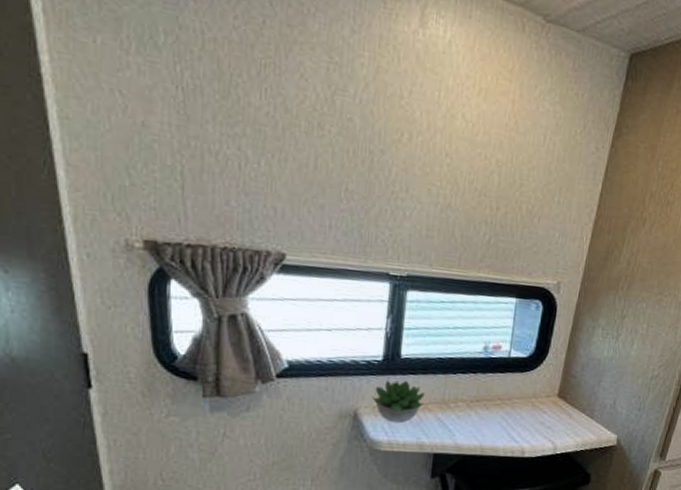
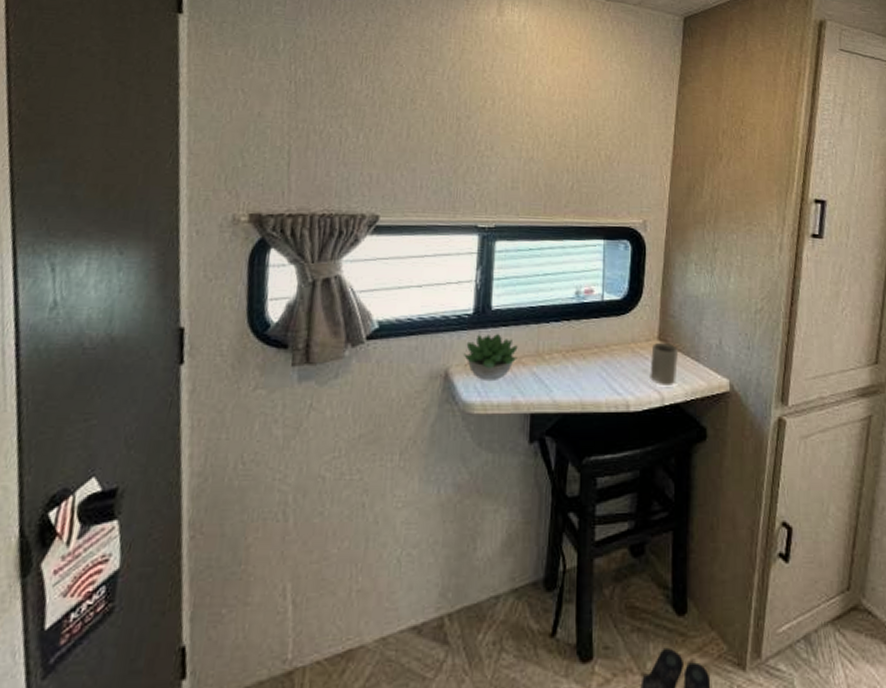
mug: none [546,398,575,437] -> present [650,342,678,385]

